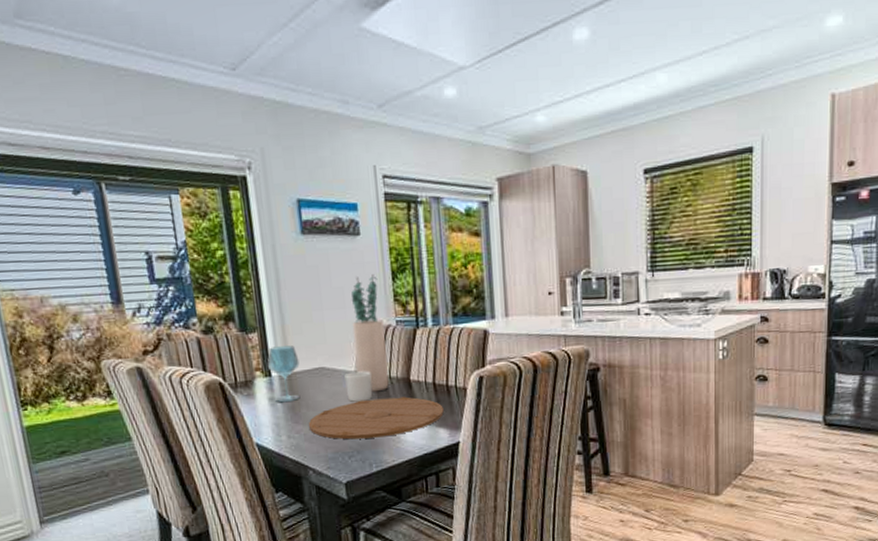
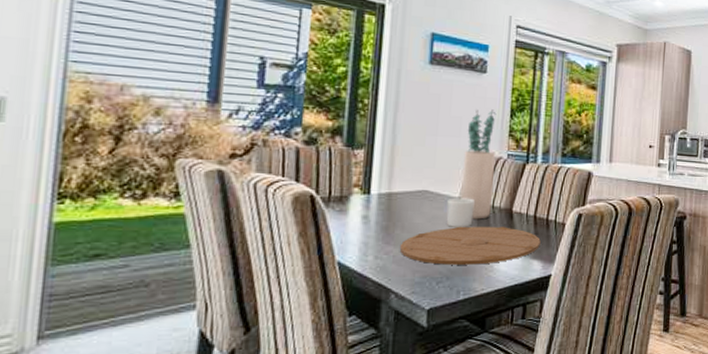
wine glass: present [267,345,301,403] -> none [367,165,403,222]

